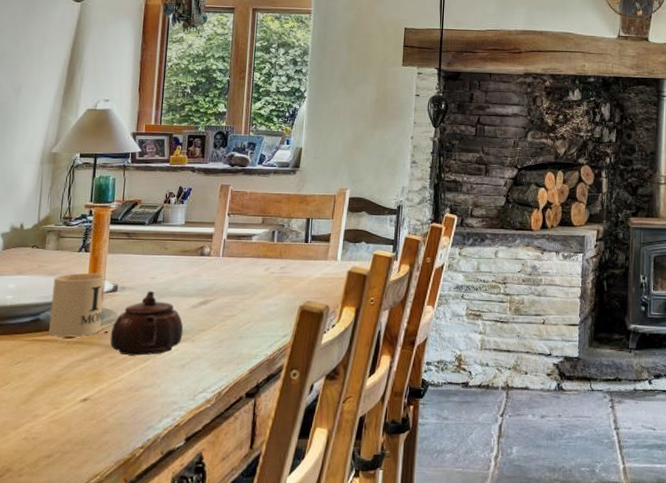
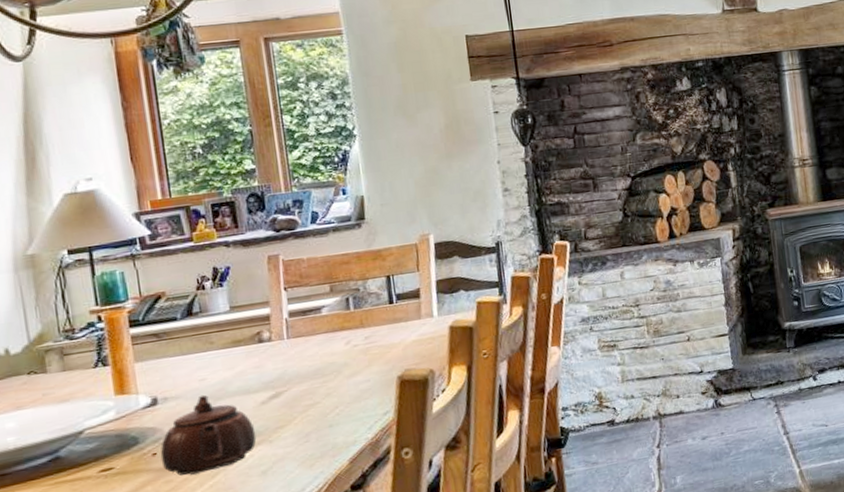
mug: present [49,273,106,337] -> none [67,387,146,473]

